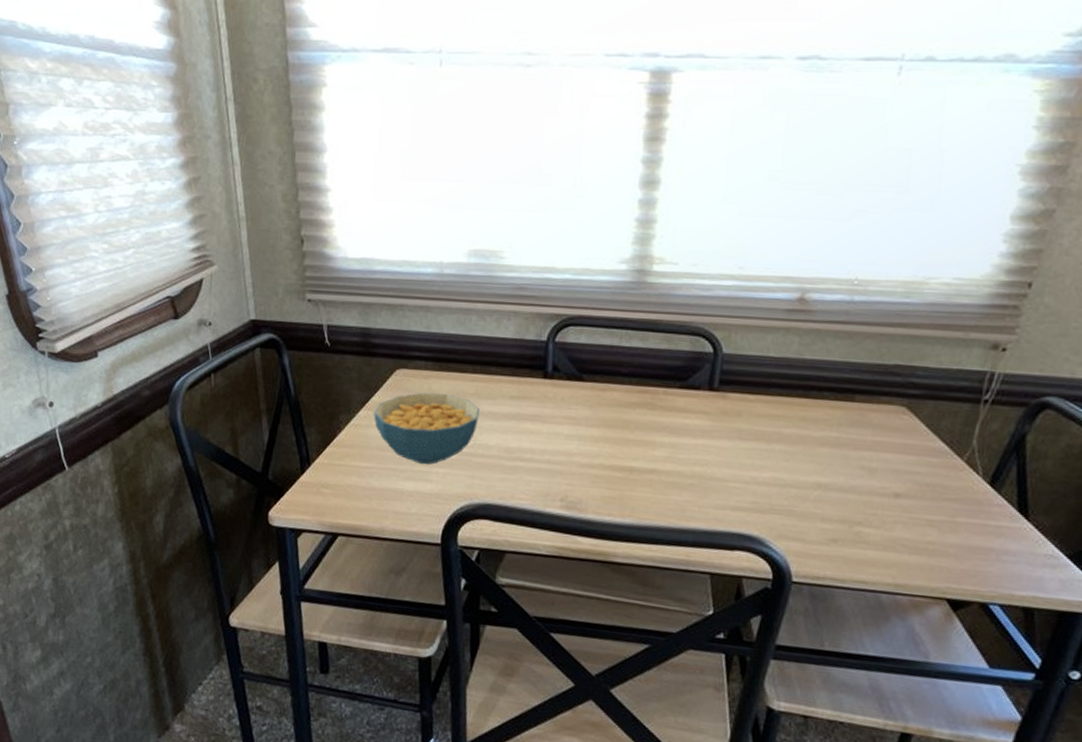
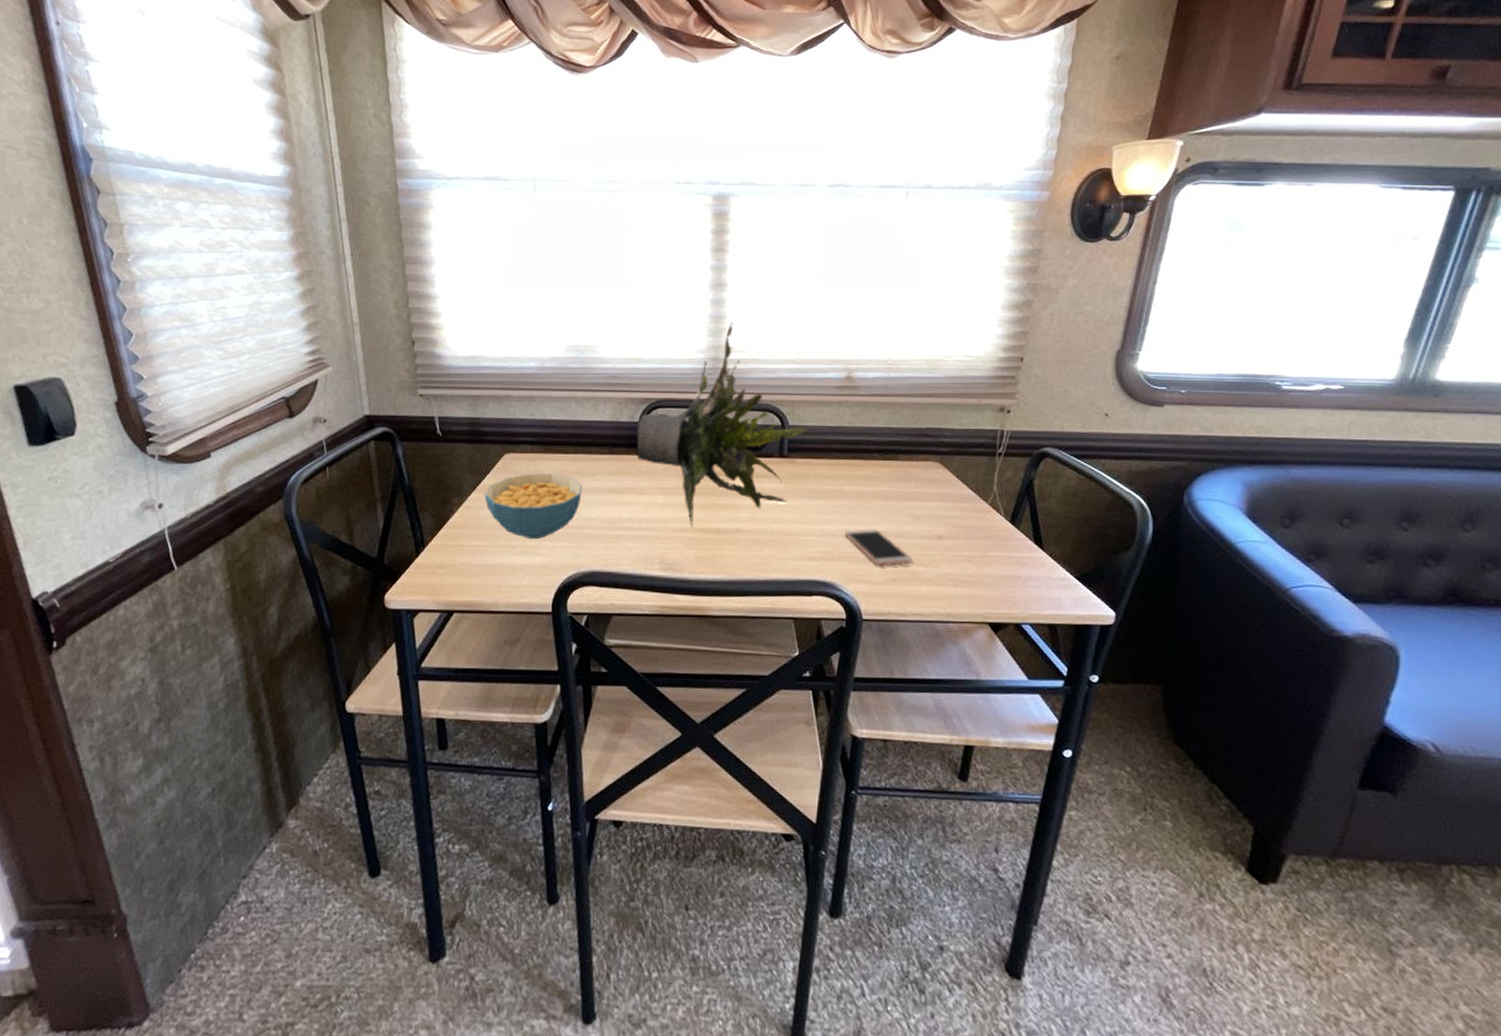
plant: none [542,227,745,463] -> present [637,322,807,527]
smartphone: none [779,478,861,525] -> present [844,528,913,567]

